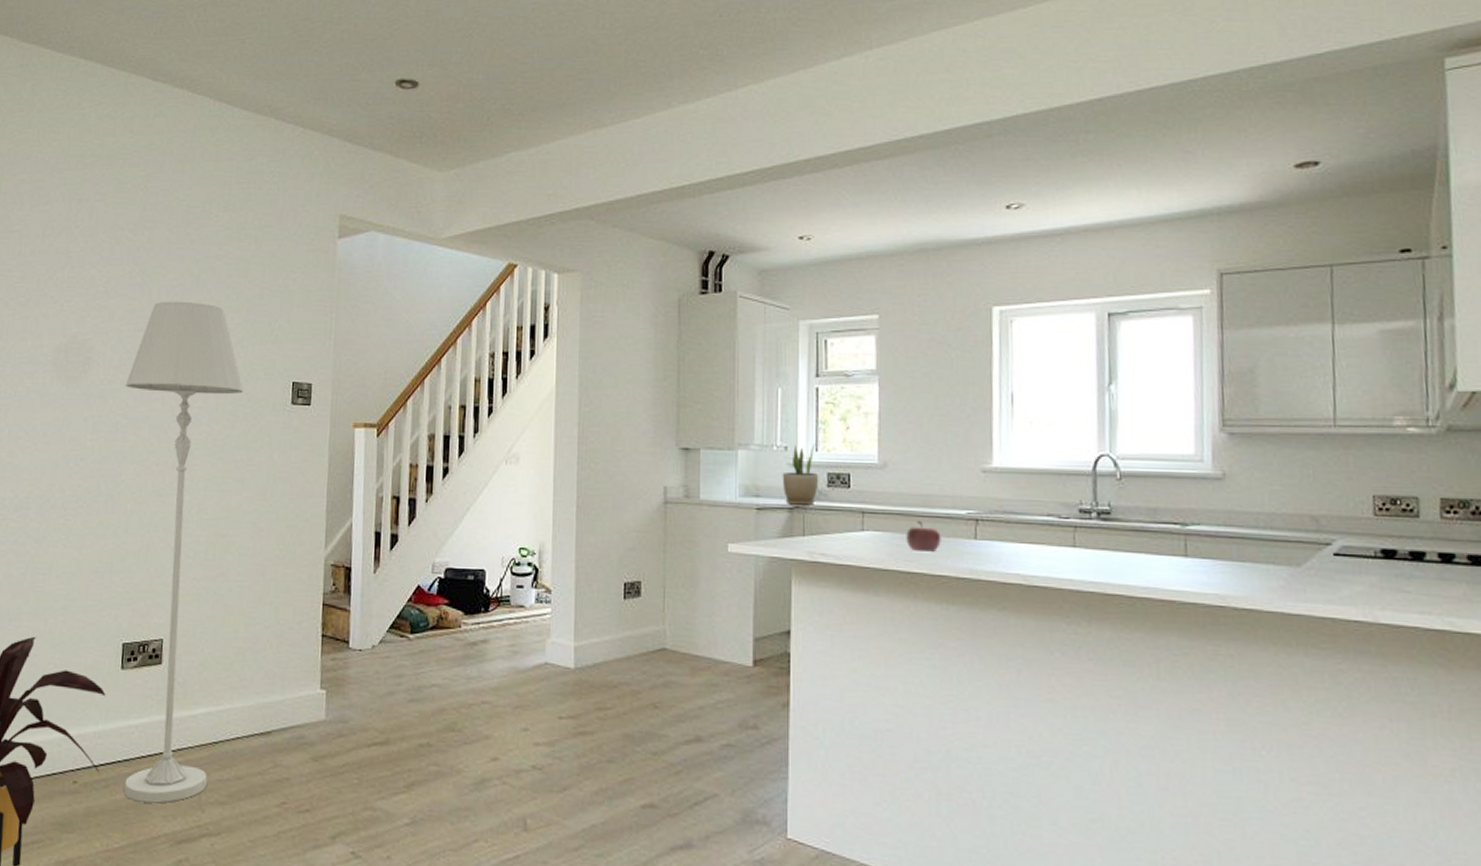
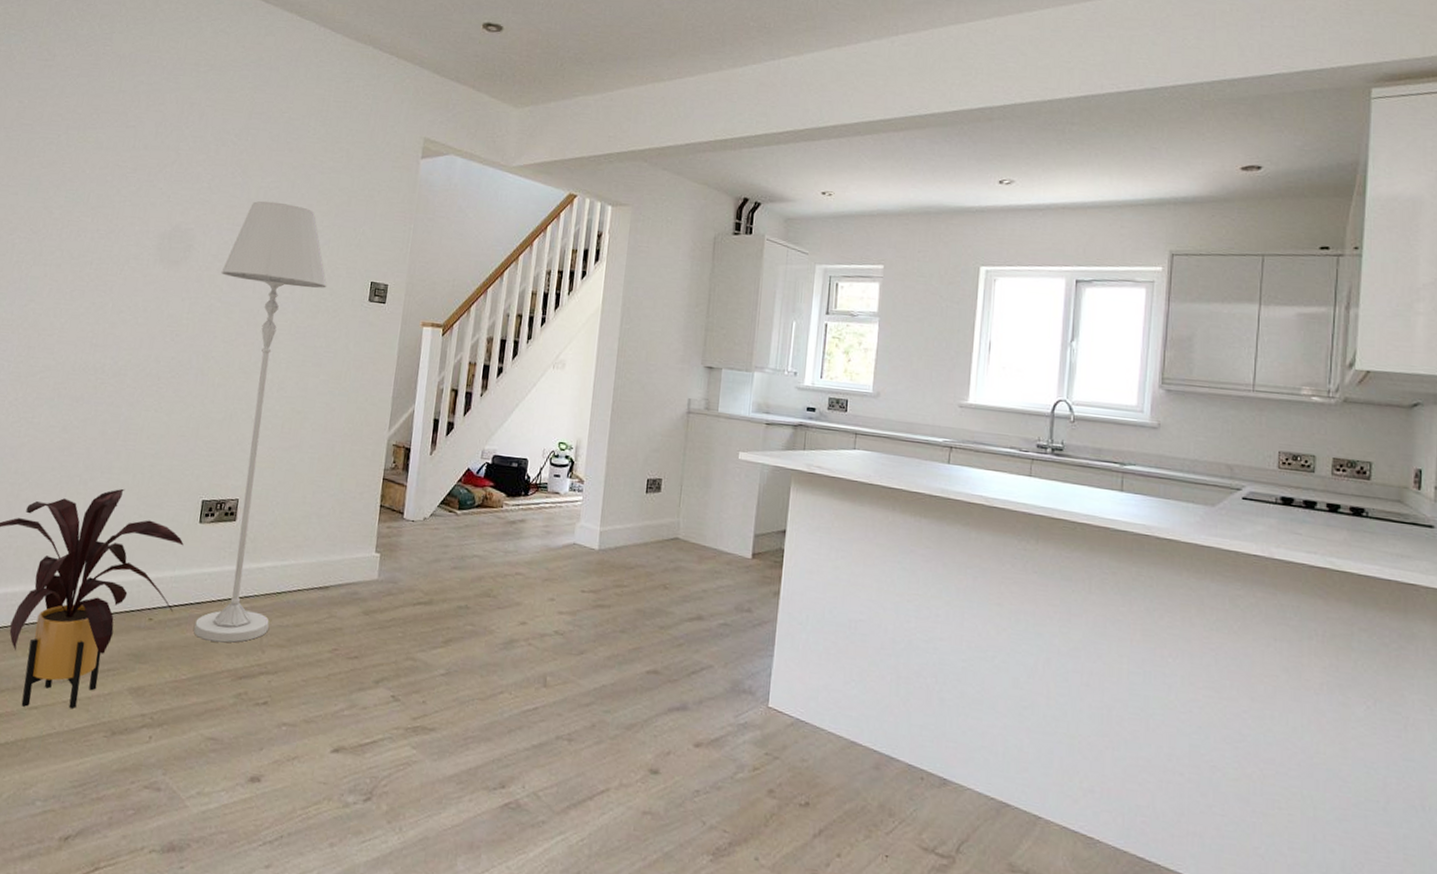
potted plant: present [782,441,819,505] -> none [789,369,822,424]
fruit: present [906,520,941,553] -> none [890,444,920,472]

